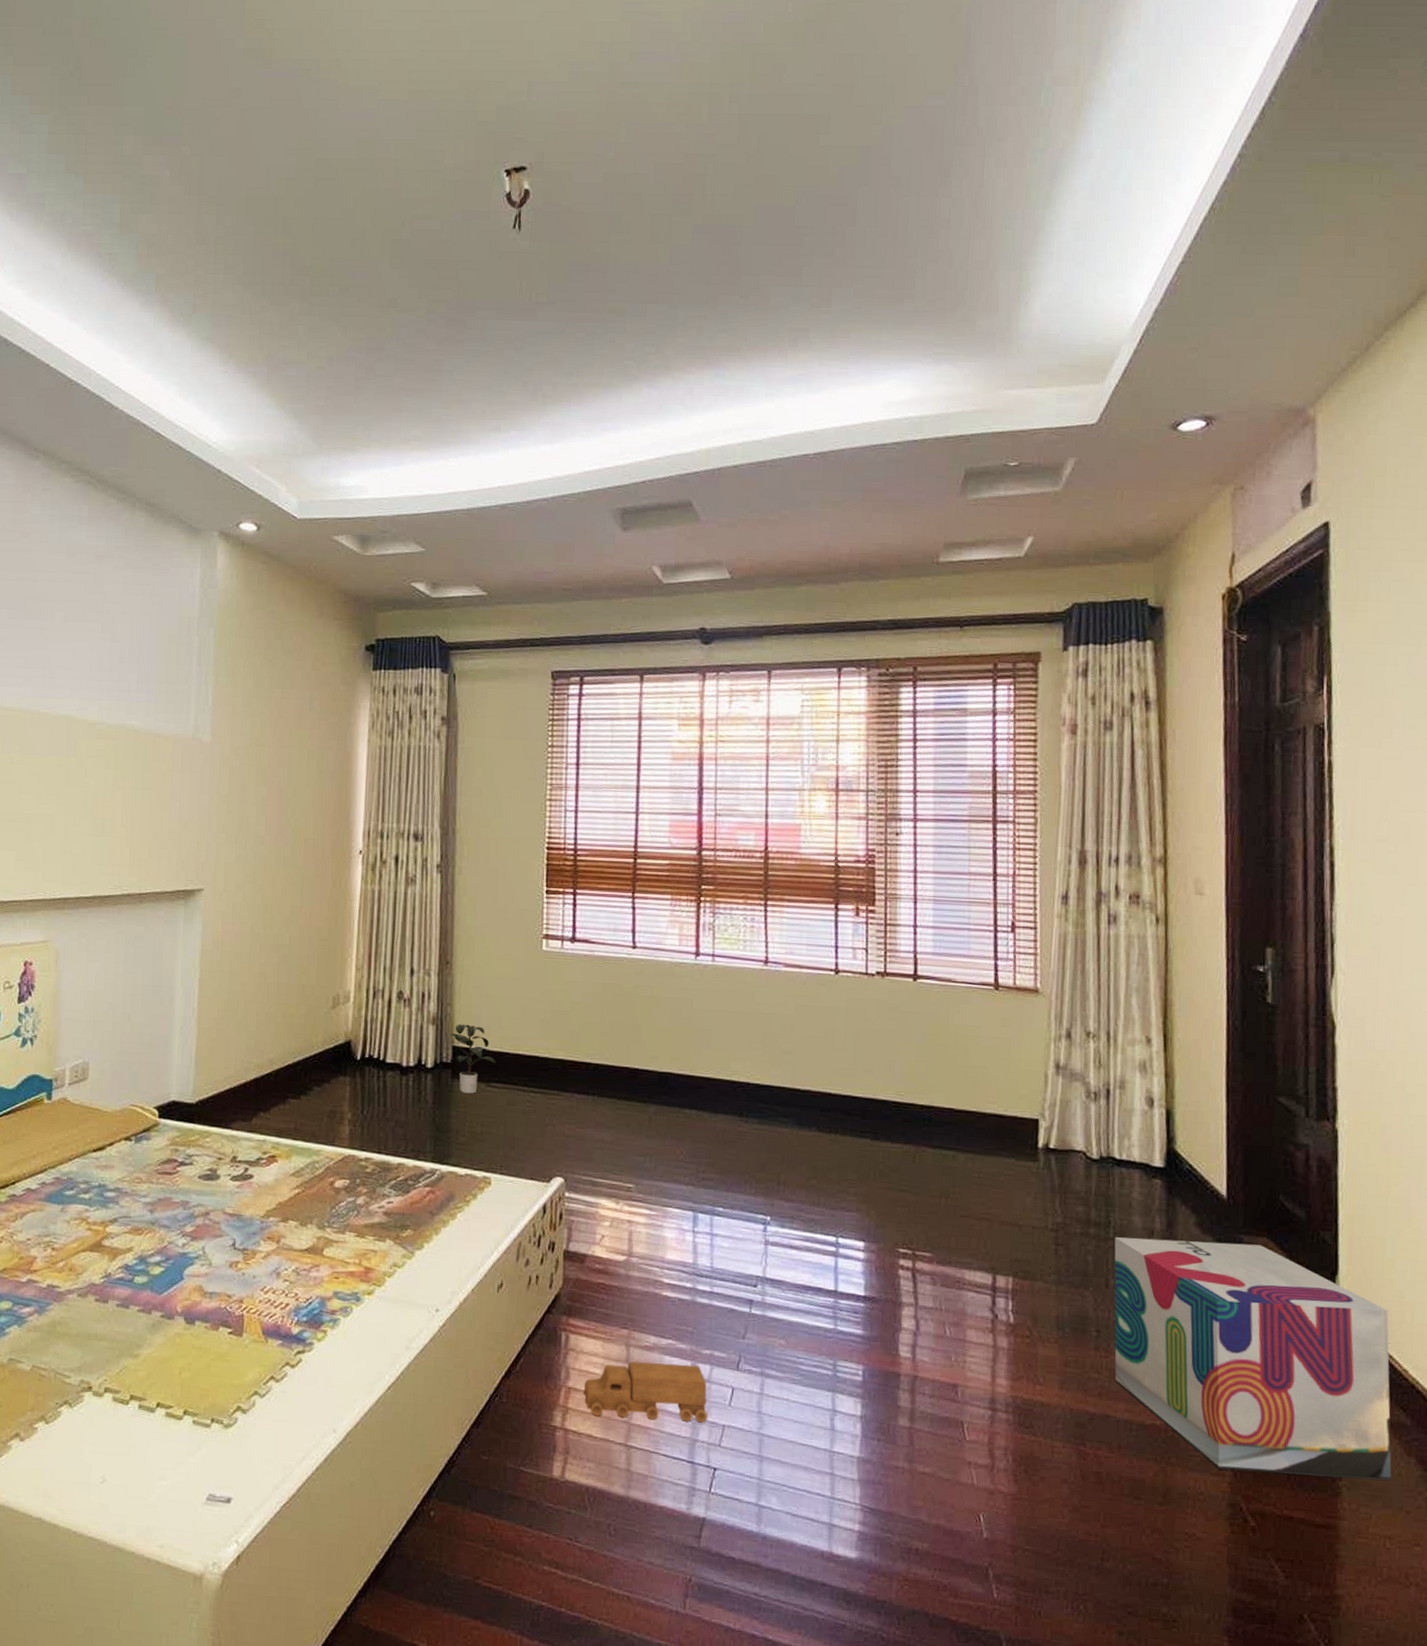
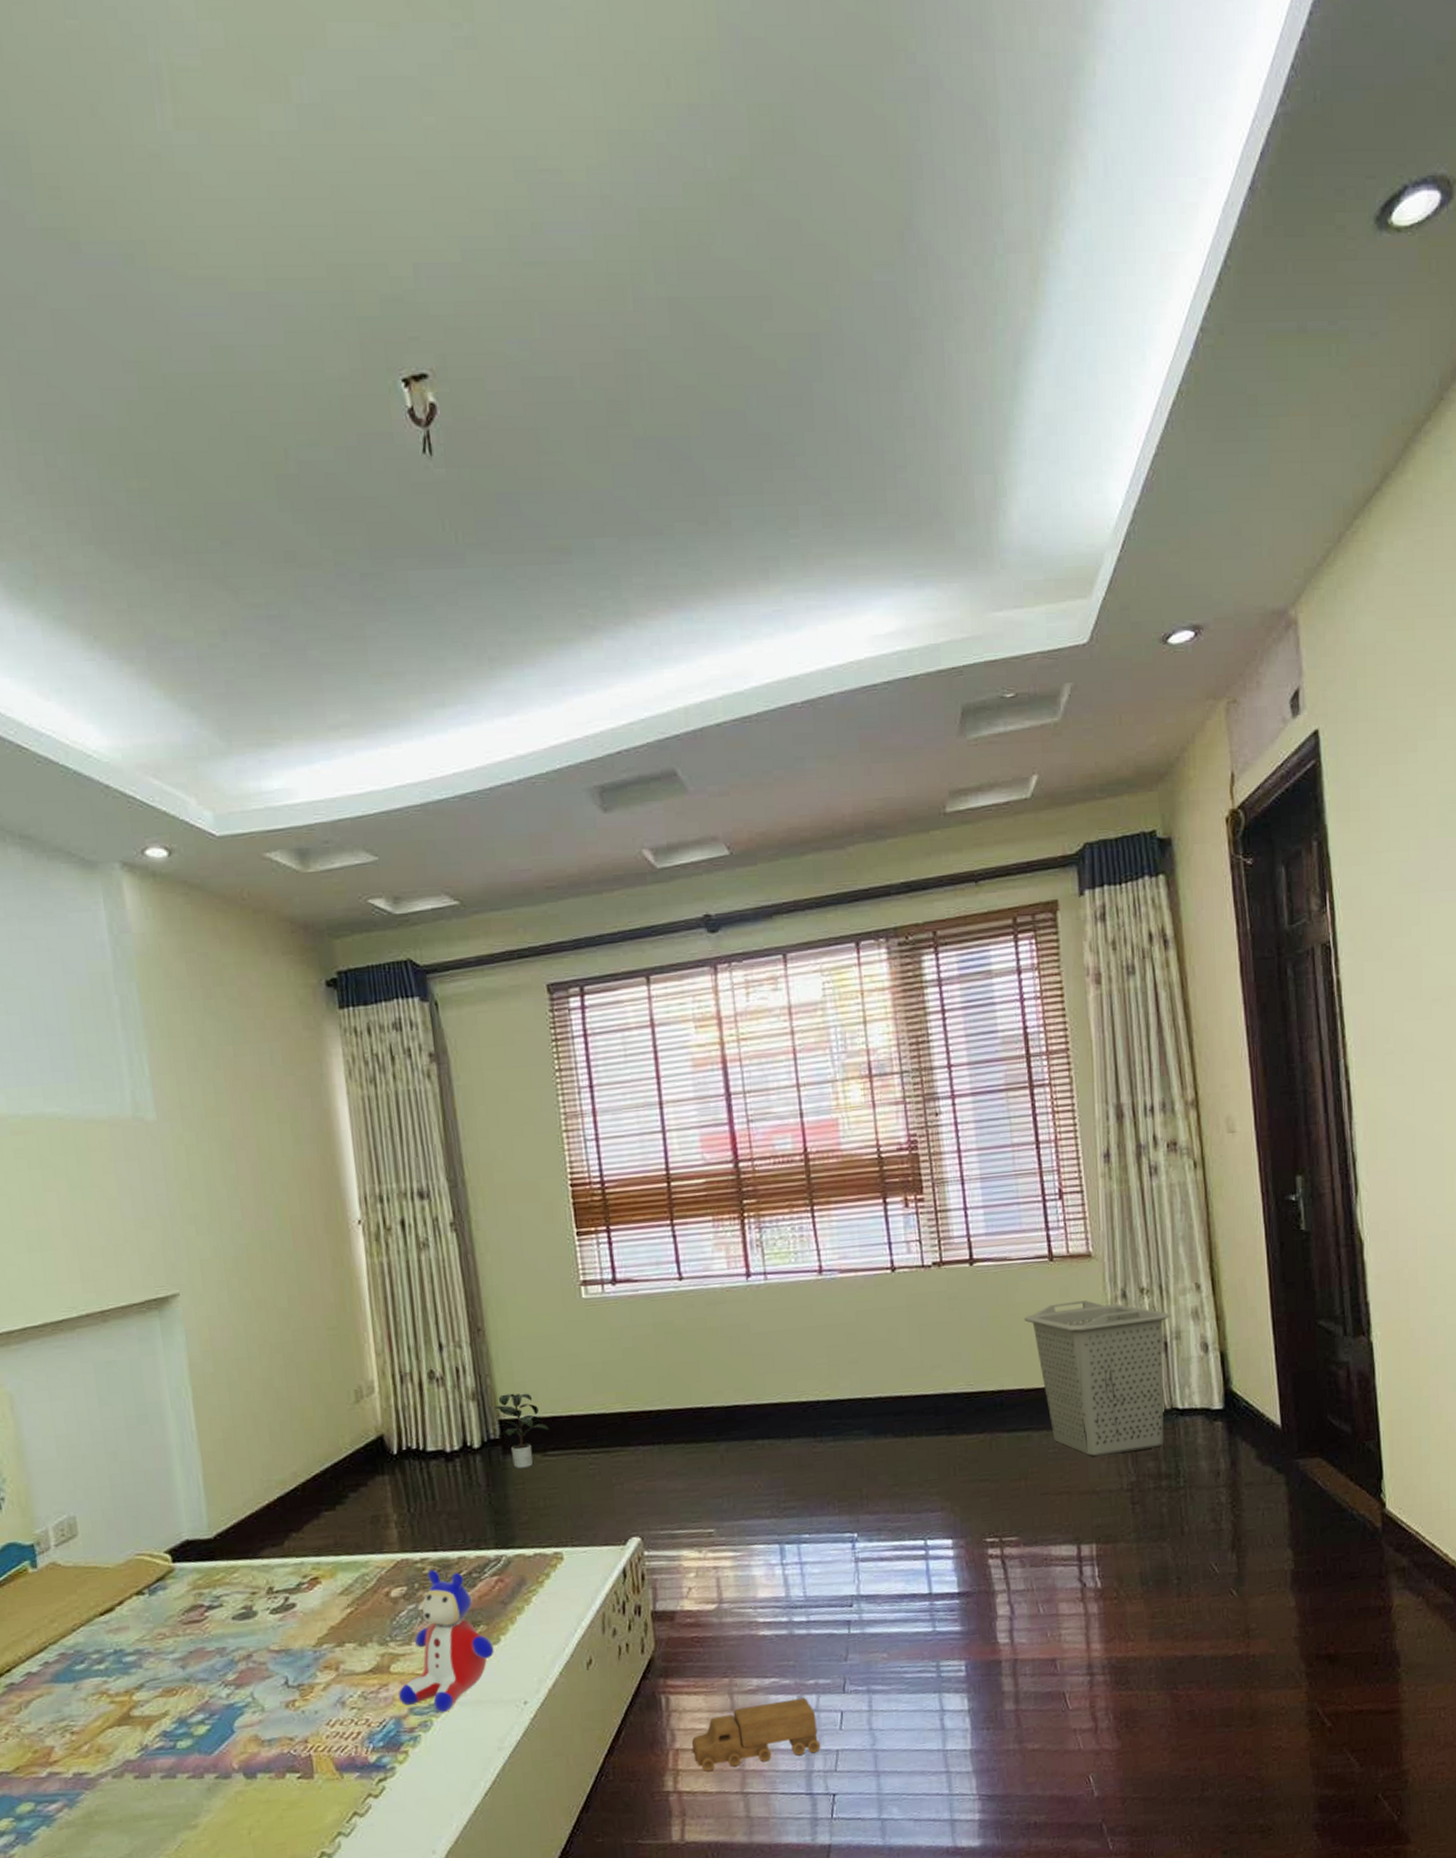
stuffed animal: none [327,1169,417,1303] -> present [399,1569,494,1713]
laundry basket: none [962,1031,1117,1193] -> present [1024,1300,1171,1457]
letter cube: present [1114,1237,1392,1481] -> none [1186,1465,1441,1682]

